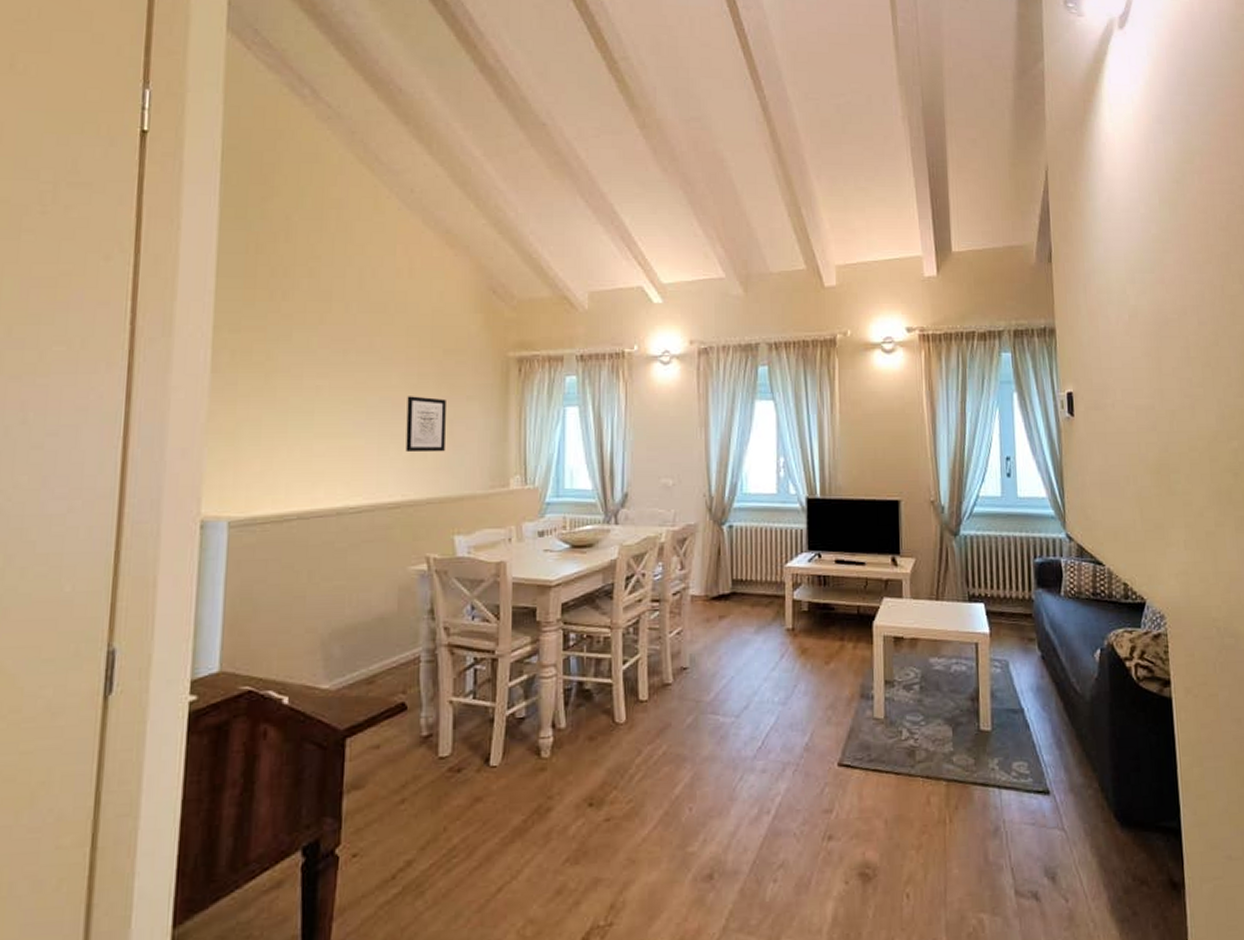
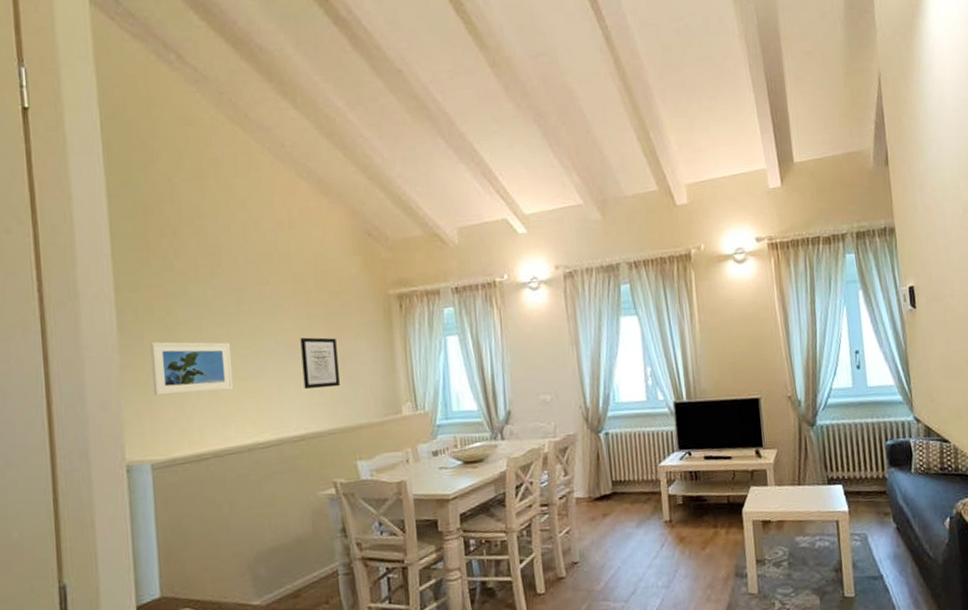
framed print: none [241,388,331,447] -> present [150,341,234,396]

